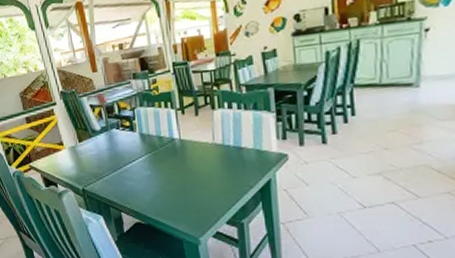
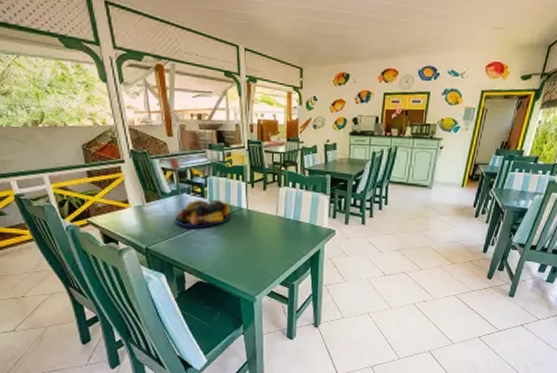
fruit bowl: none [106,131,164,165] -> present [174,199,232,228]

